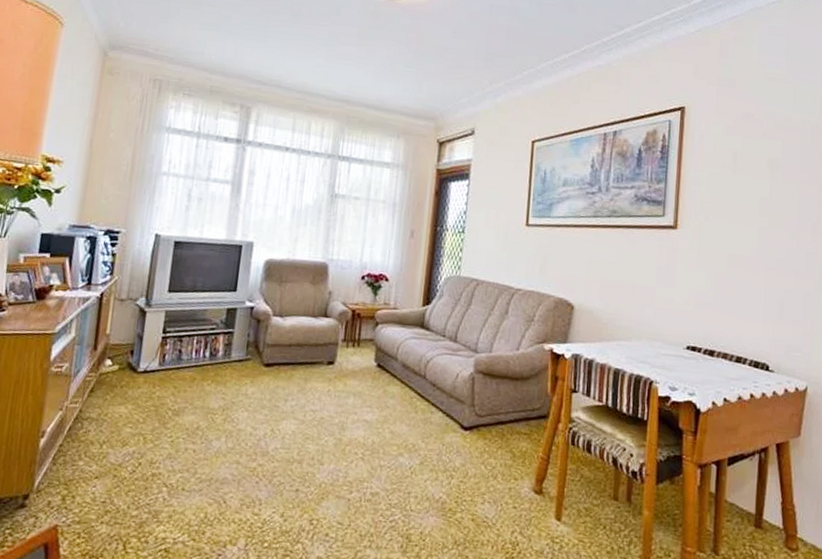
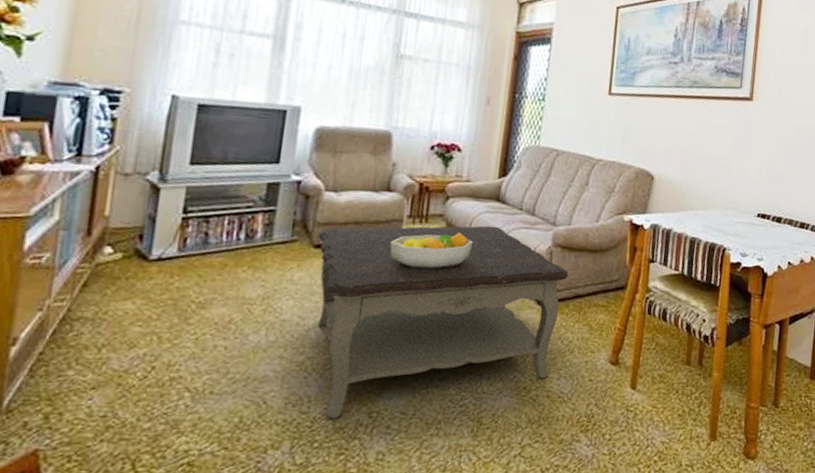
coffee table: none [266,348,490,522] -> present [317,225,569,418]
fruit bowl: none [327,356,400,390] -> present [390,232,473,270]

